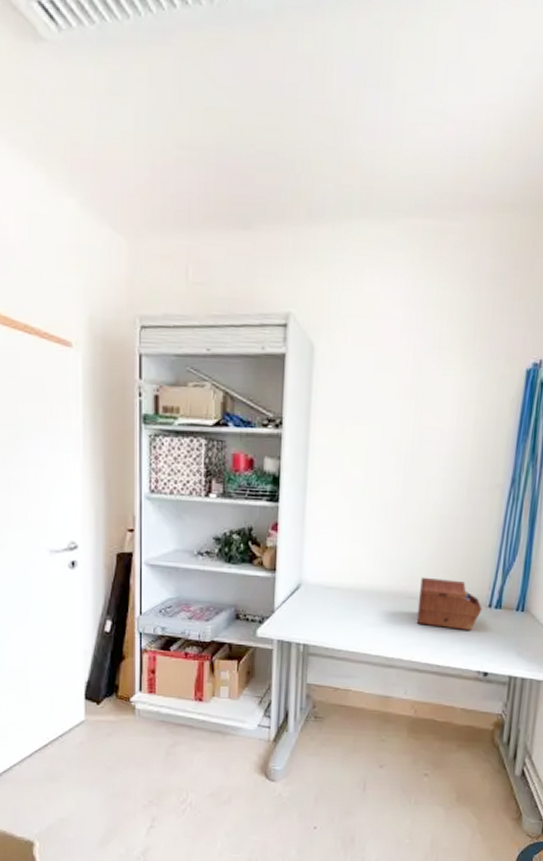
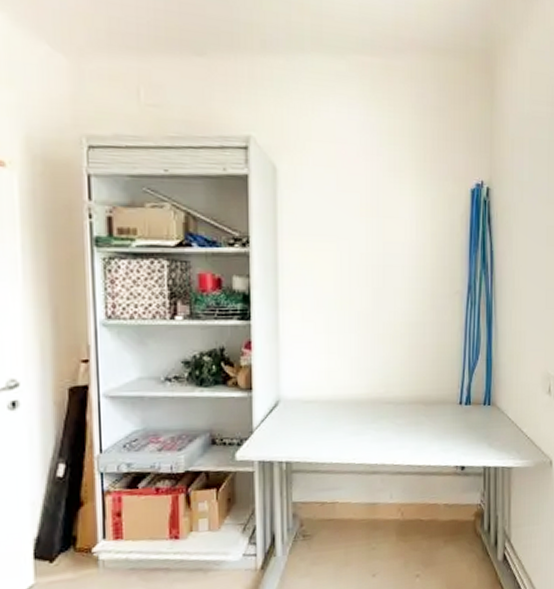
sewing box: present [416,577,483,630] -> none [395,382,454,429]

